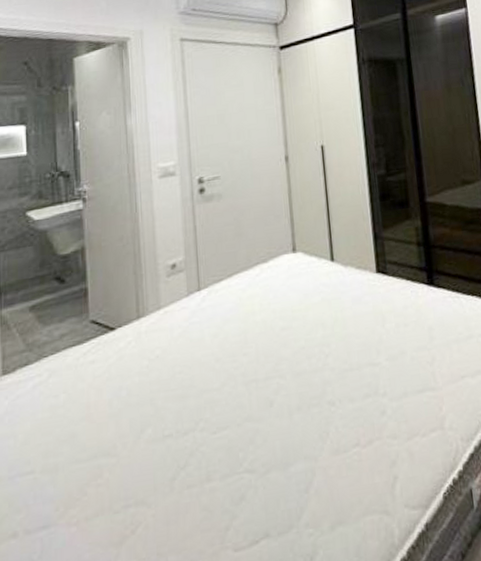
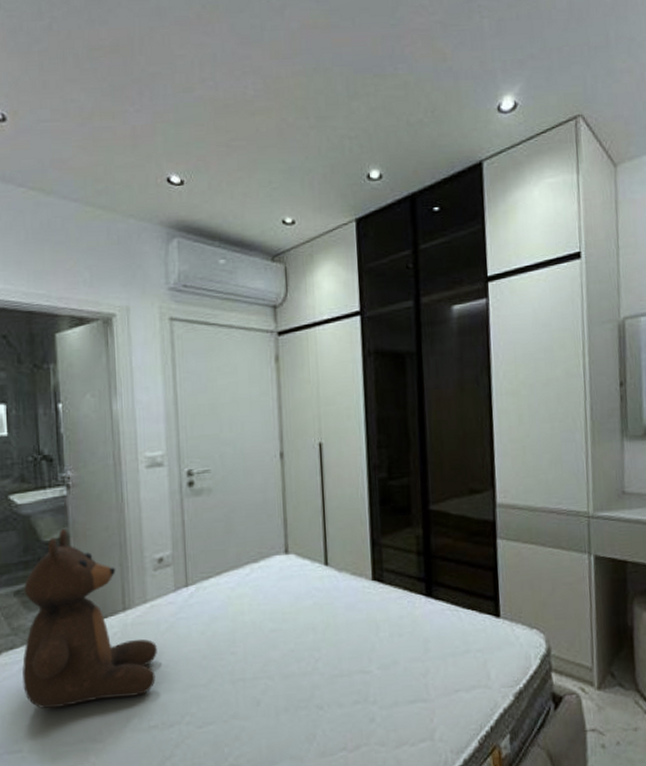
teddy bear: none [37,240,171,425] -> present [22,528,157,709]

